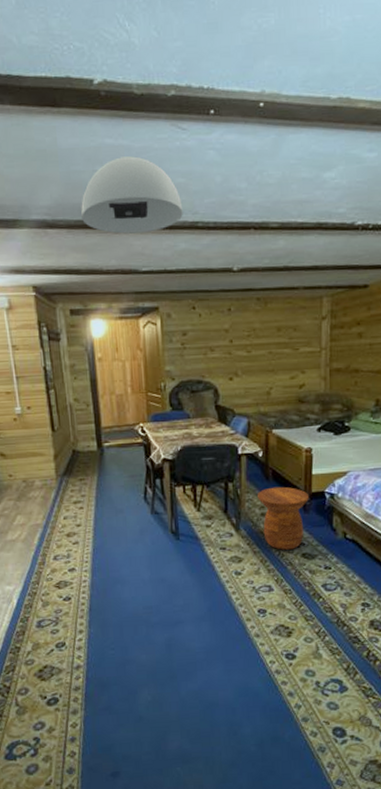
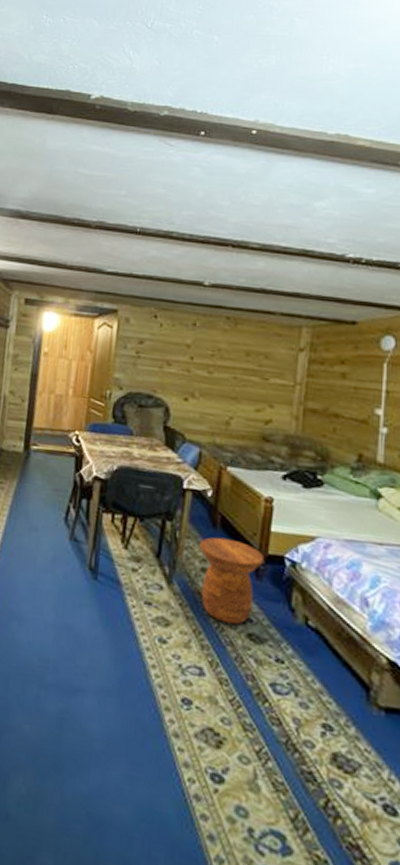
ceiling light: present [81,156,183,234] -> none [55,163,160,235]

